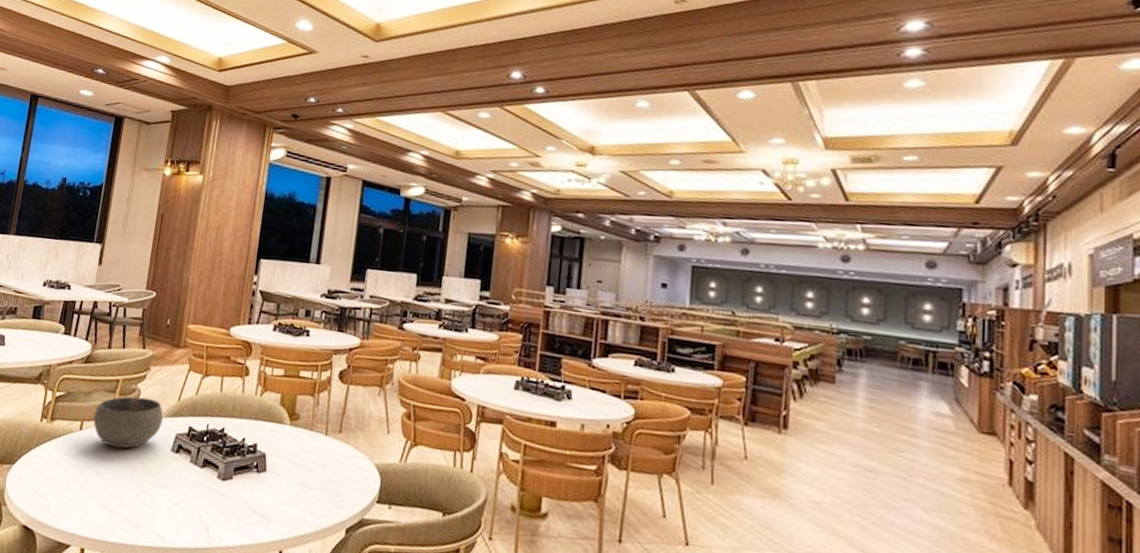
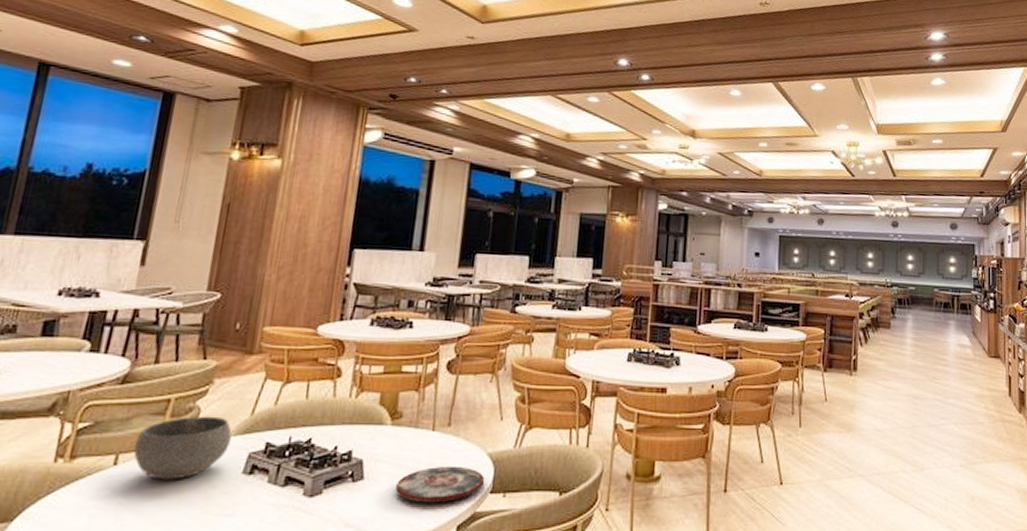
plate: none [293,469,372,504] -> present [395,465,485,503]

